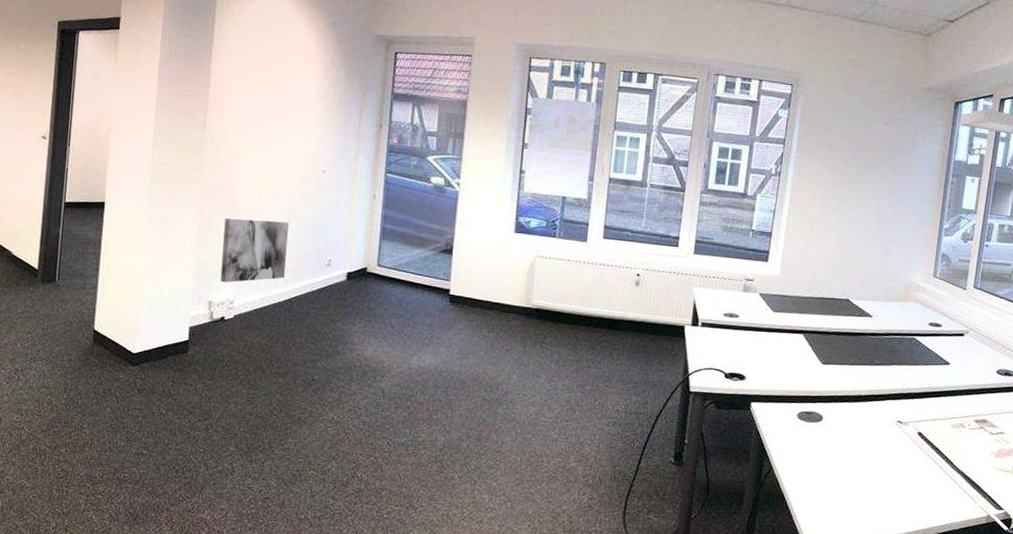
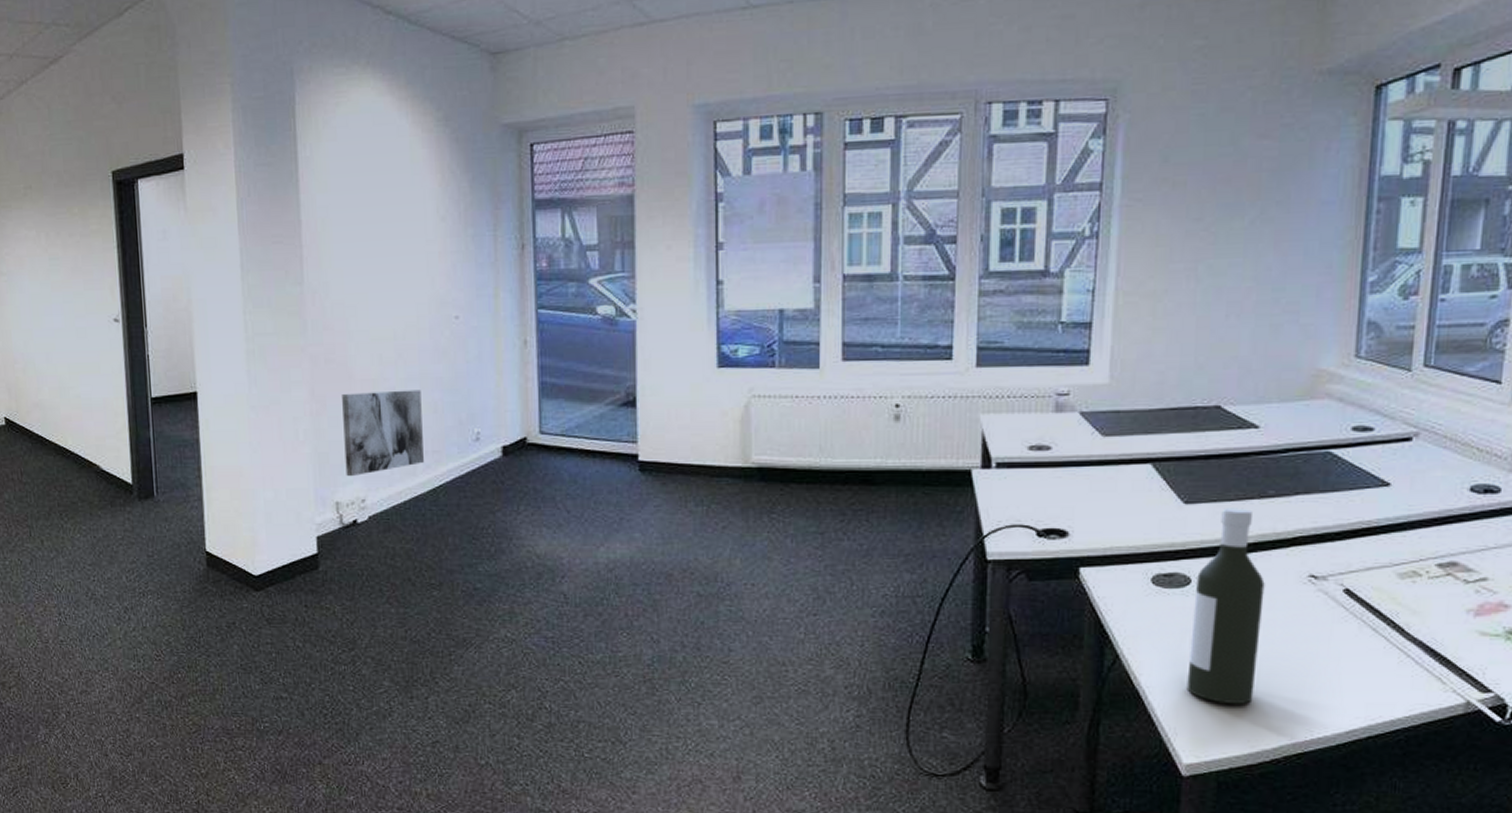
bottle: none [815,369,869,508] -> present [1186,508,1265,705]

